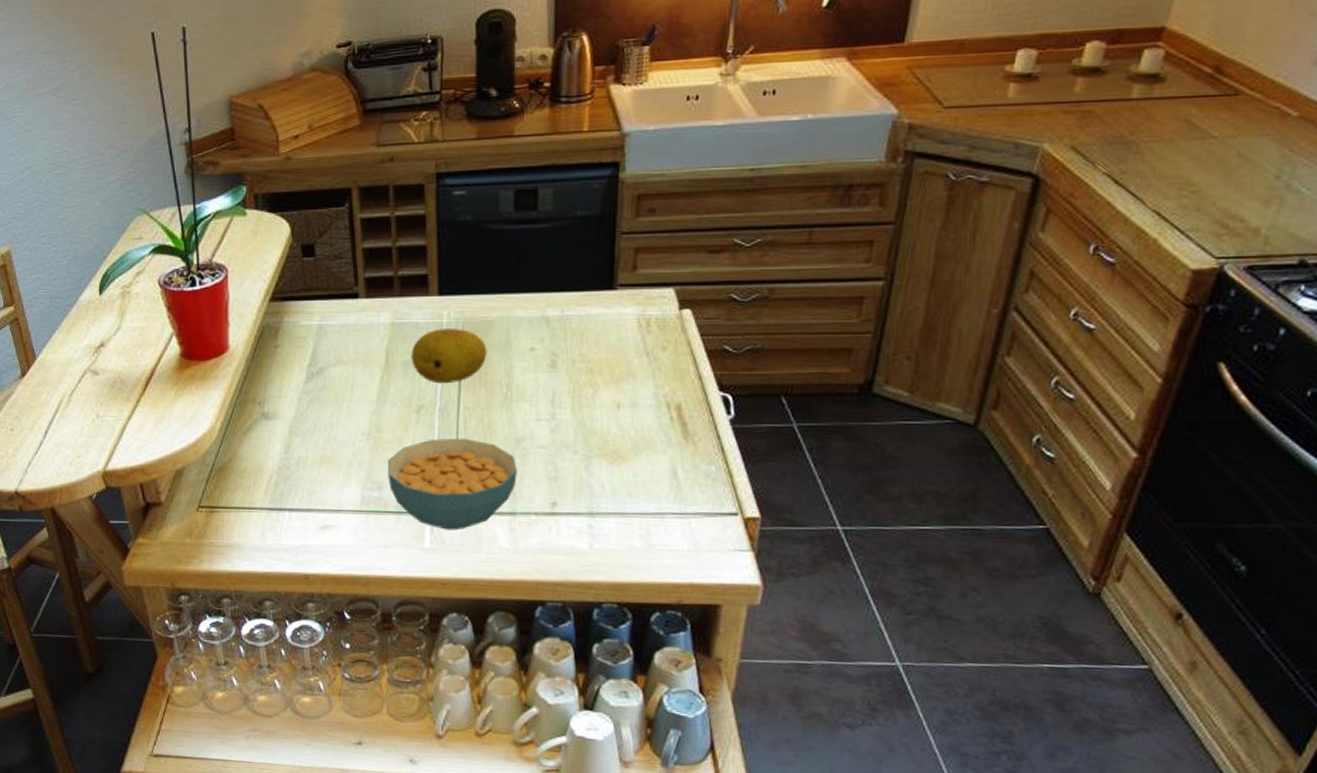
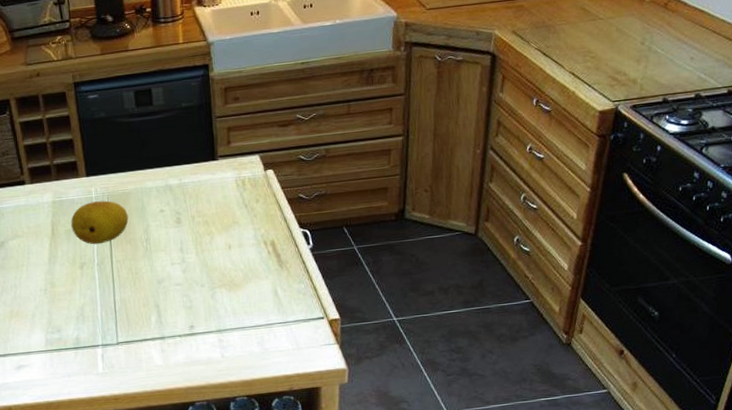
cereal bowl: present [387,438,517,531] -> none [62,284,162,357]

